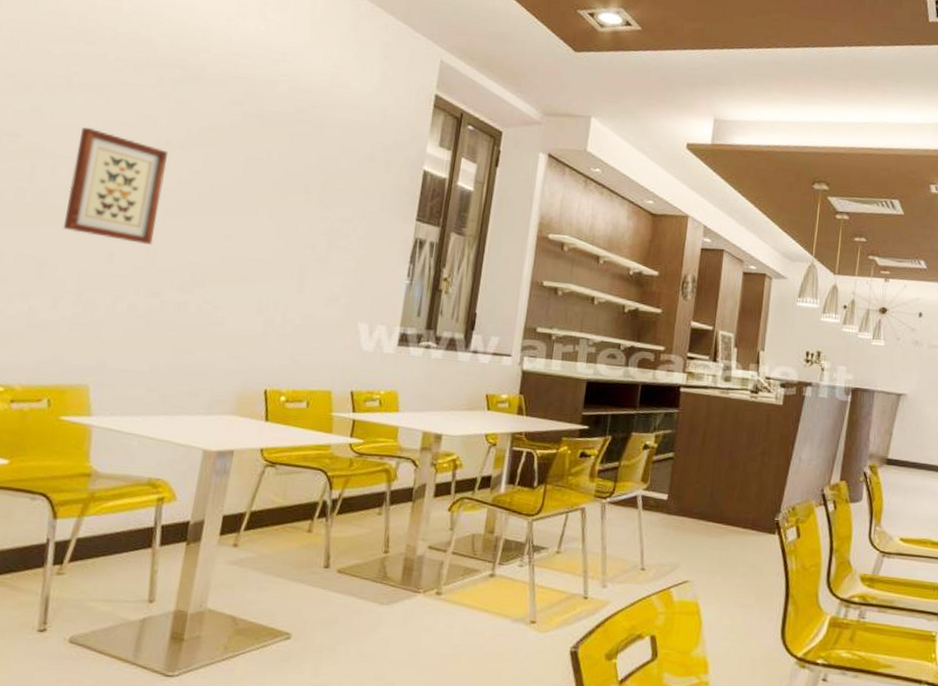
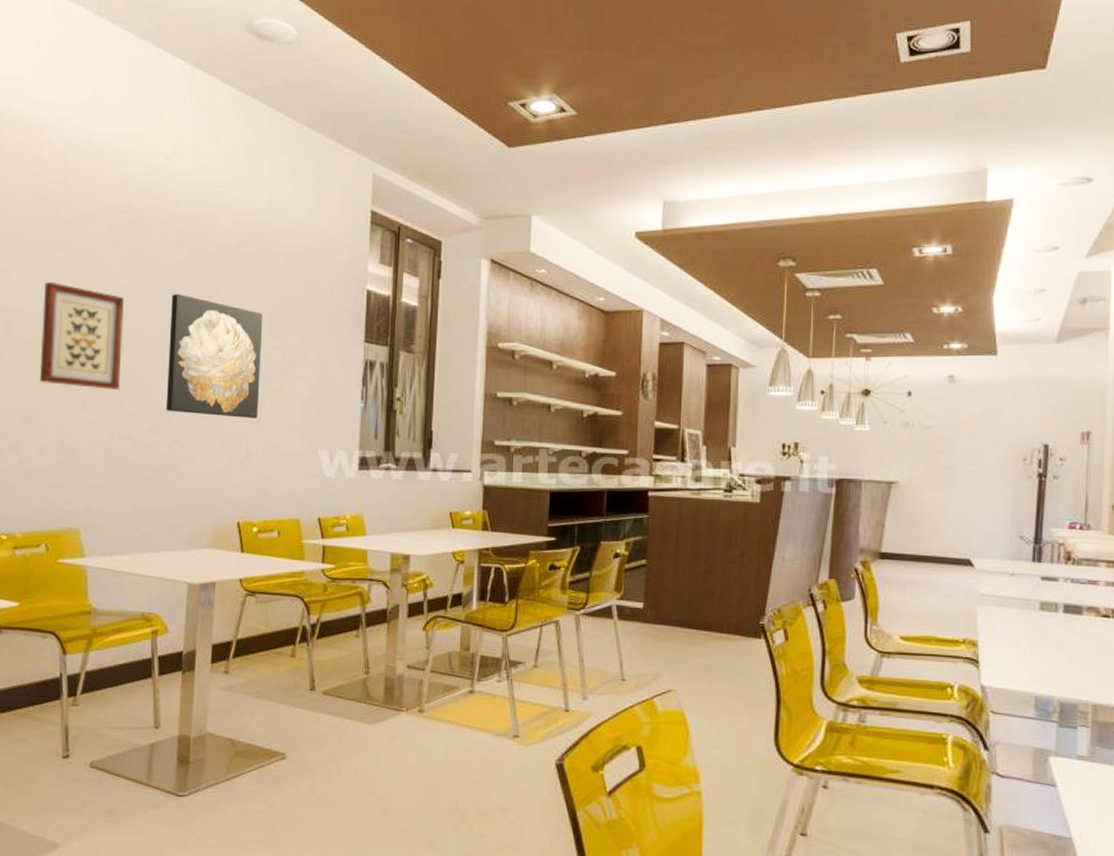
wall art: none [200,154,315,286] -> present [166,294,263,418]

